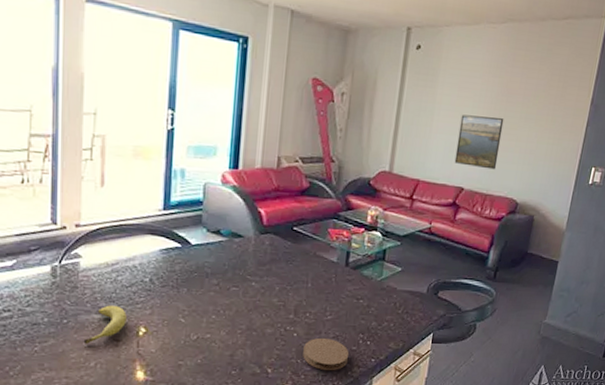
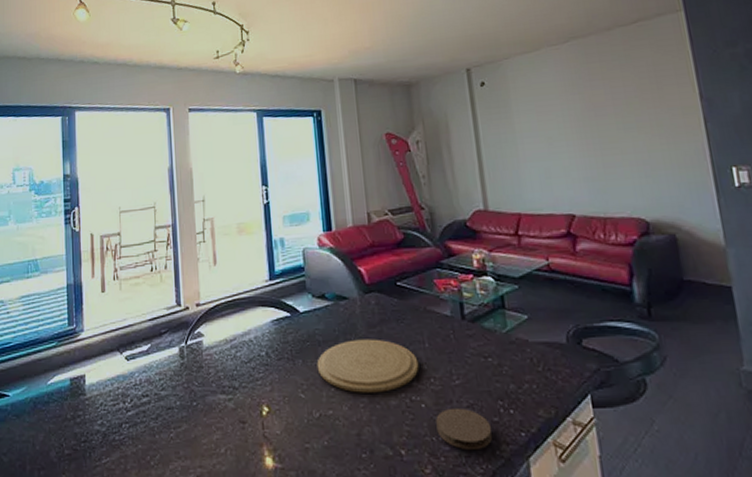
fruit: present [83,305,127,344] -> none [212,383,249,427]
plate: none [201,274,299,322] -> present [317,339,419,393]
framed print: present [454,114,504,170] -> none [548,133,608,190]

